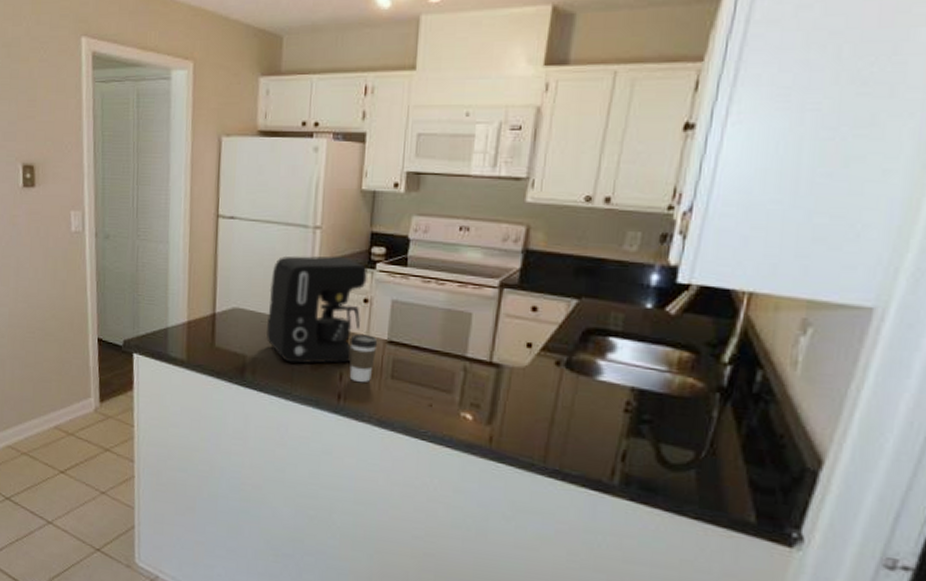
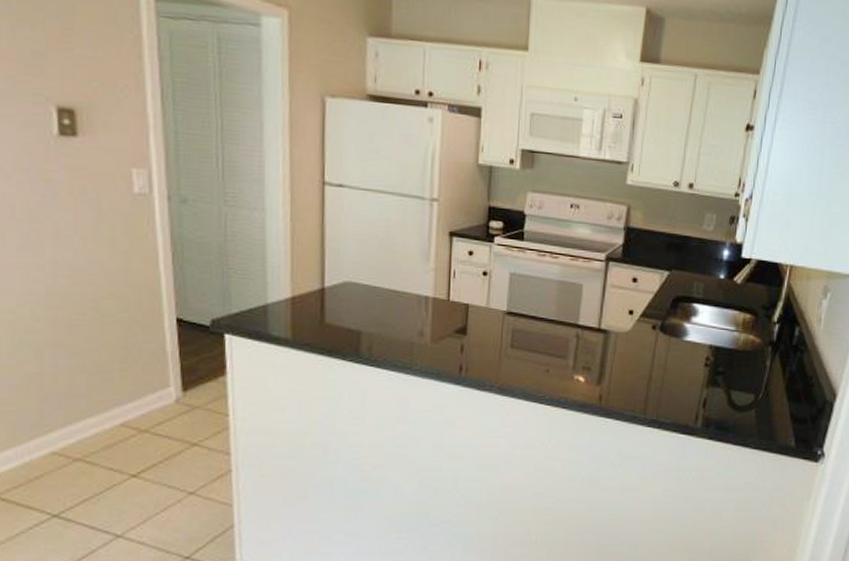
coffee maker: present [266,255,369,364] -> none [383,227,487,338]
coffee cup: present [349,334,378,382] -> none [470,306,498,352]

